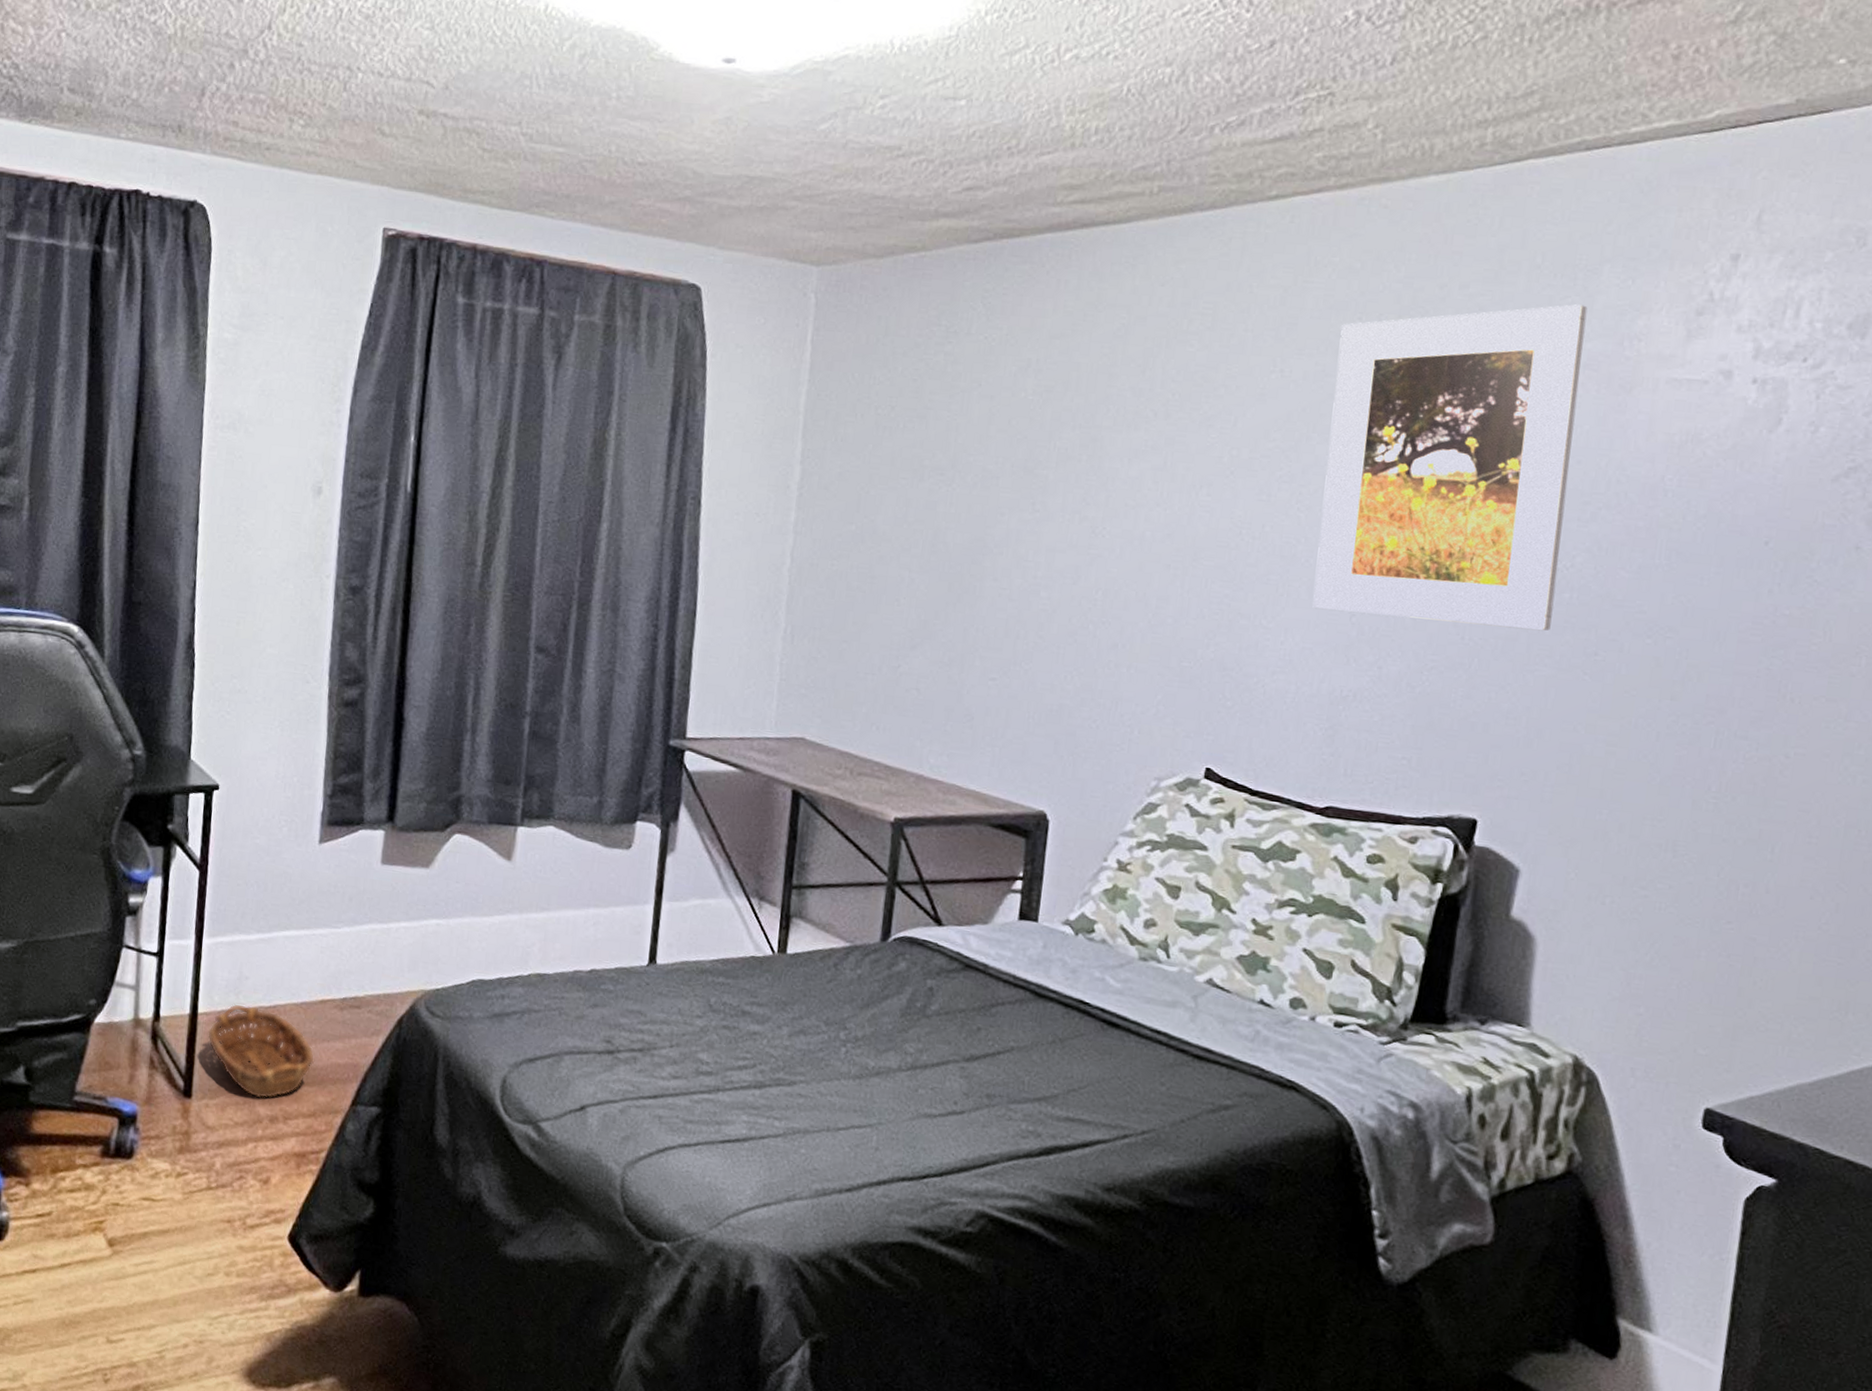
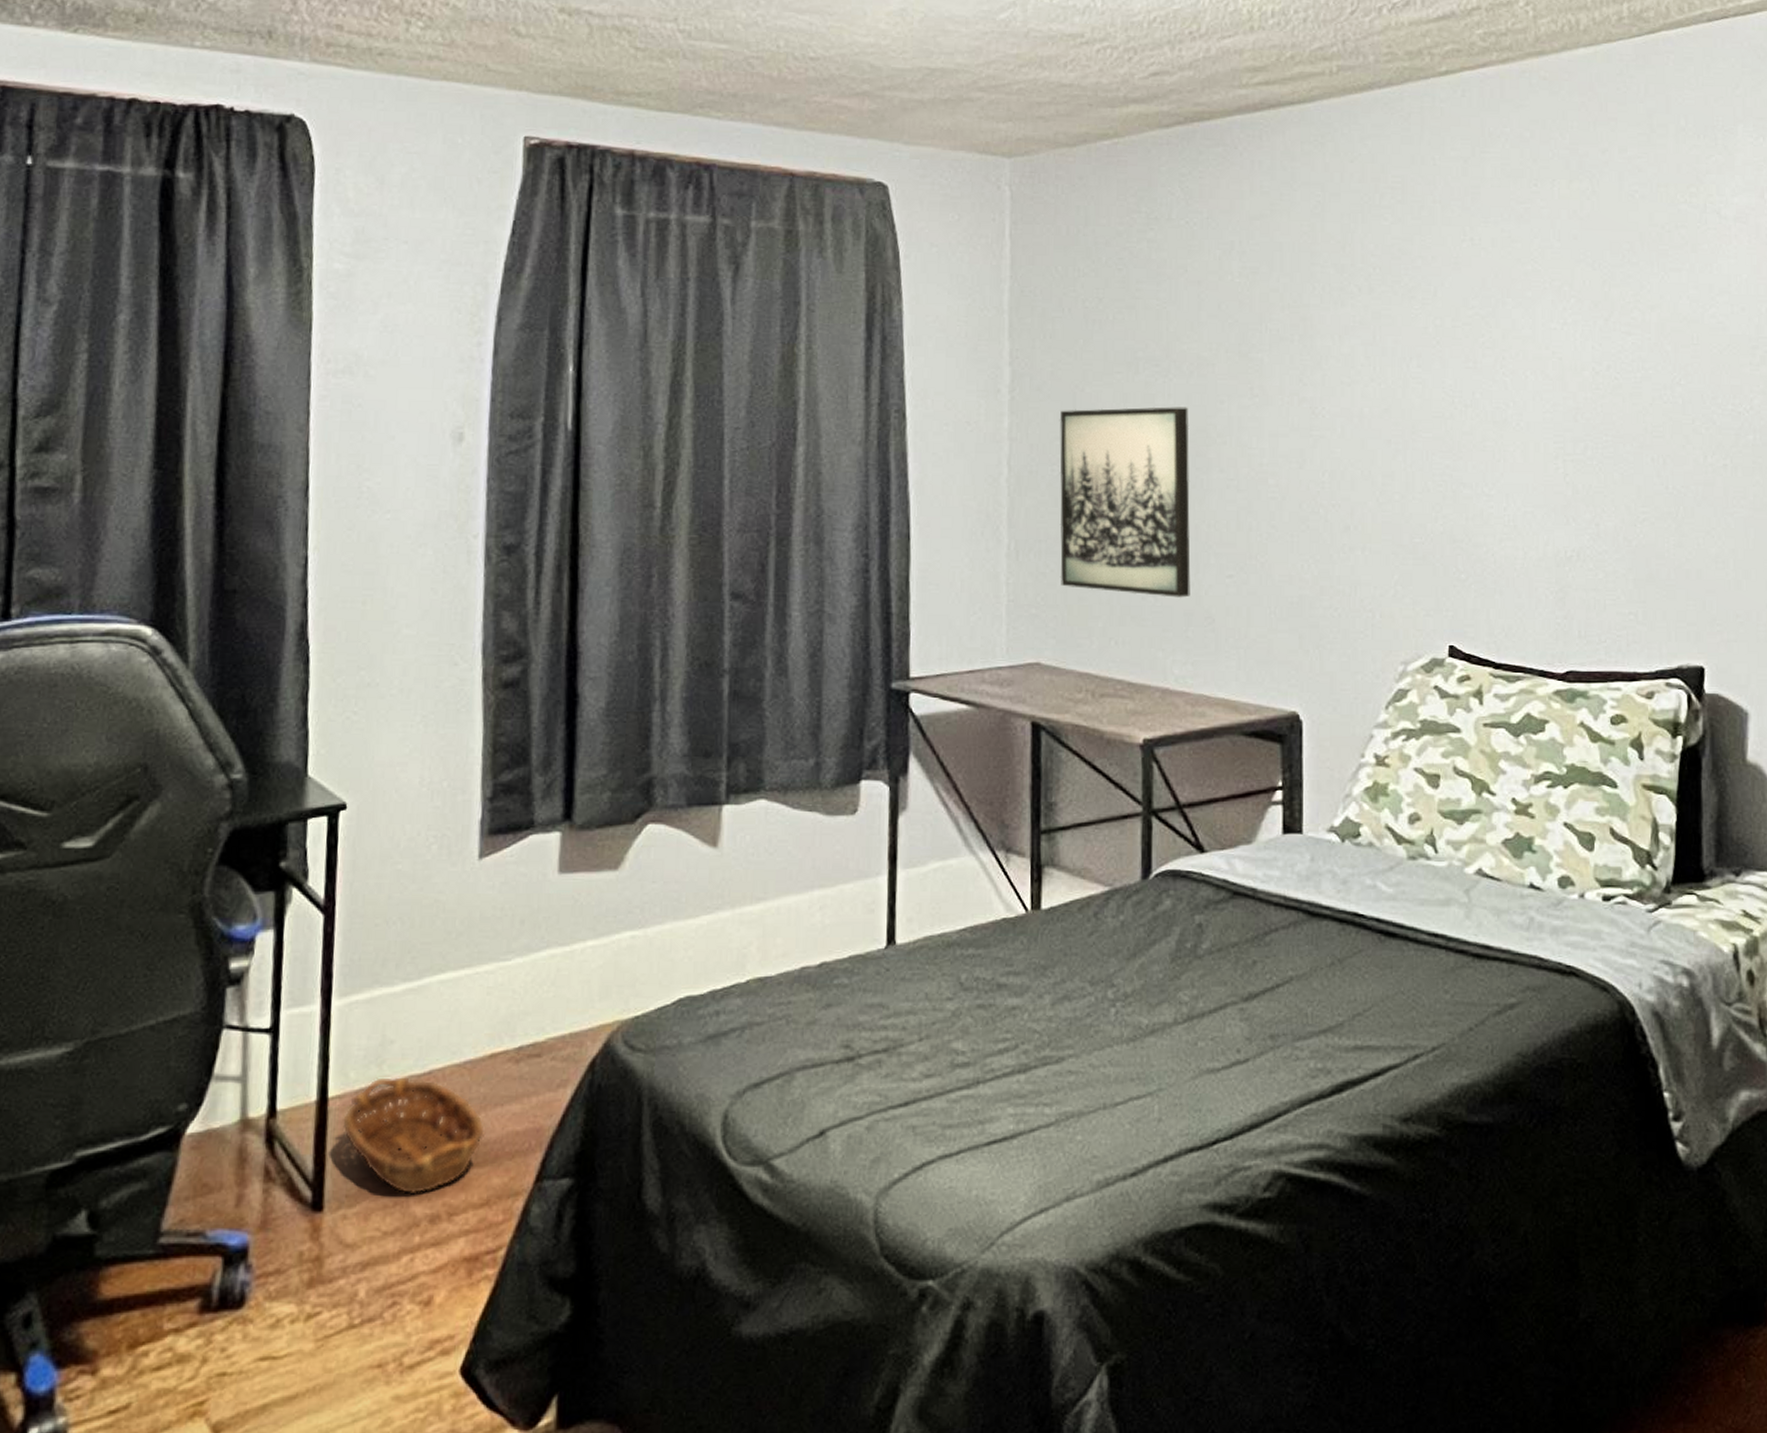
wall art: none [830,509,969,694] -> present [1059,407,1191,598]
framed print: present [1312,304,1588,631] -> none [1520,162,1741,474]

